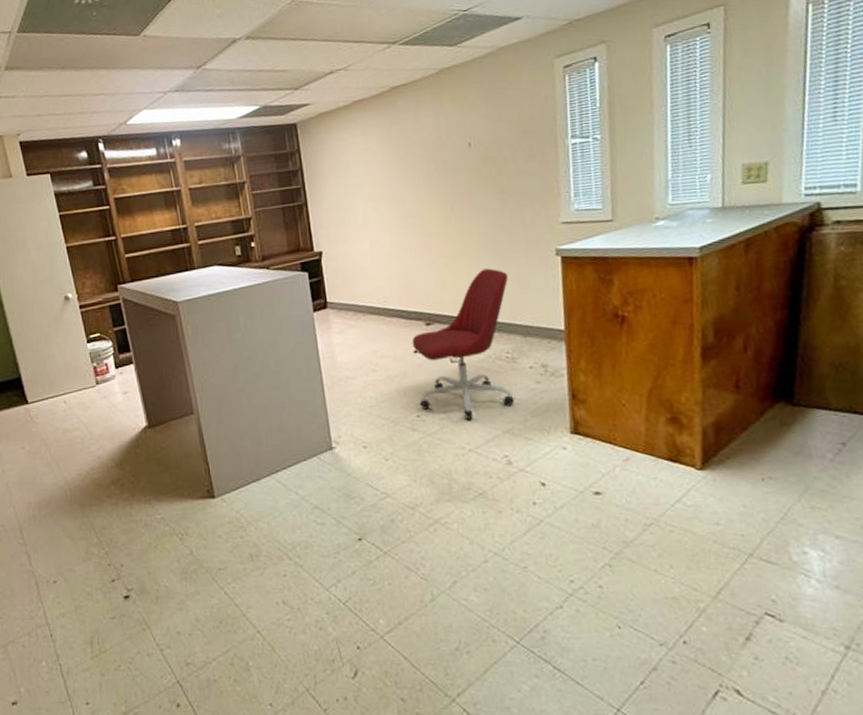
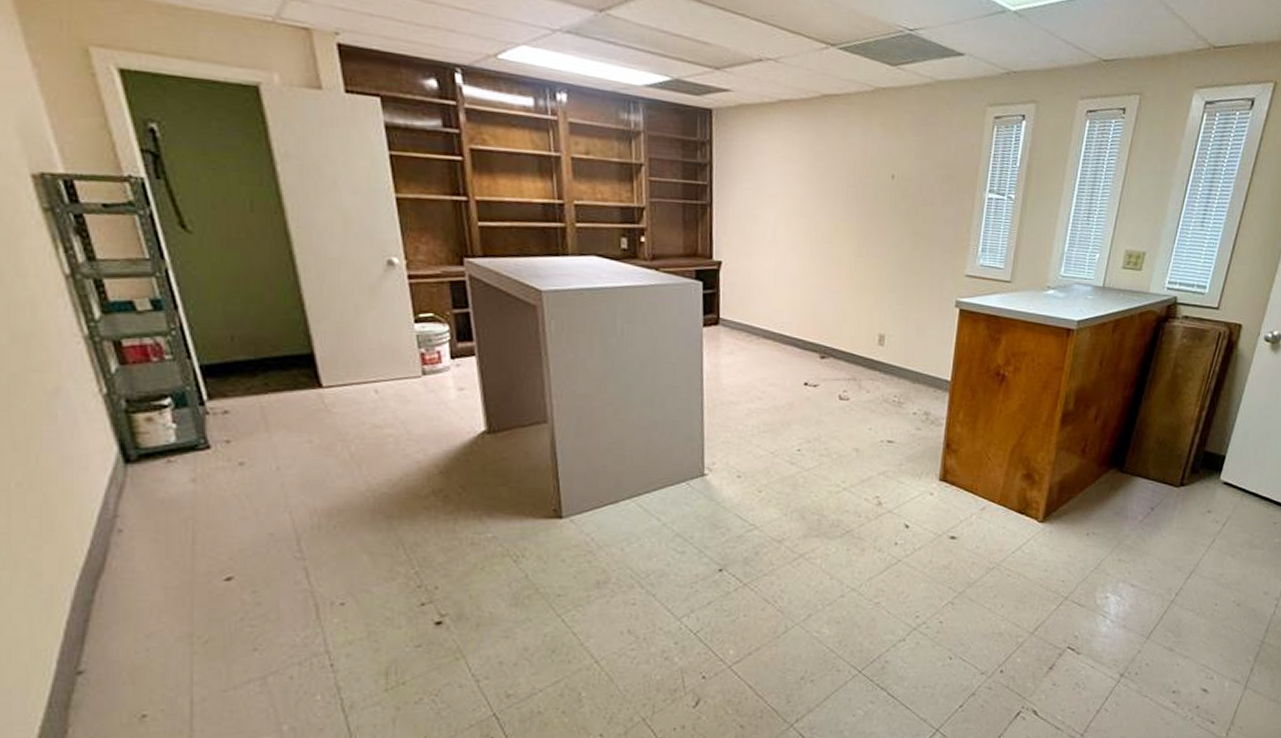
office chair: present [412,268,515,420] -> none [802,309,908,459]

